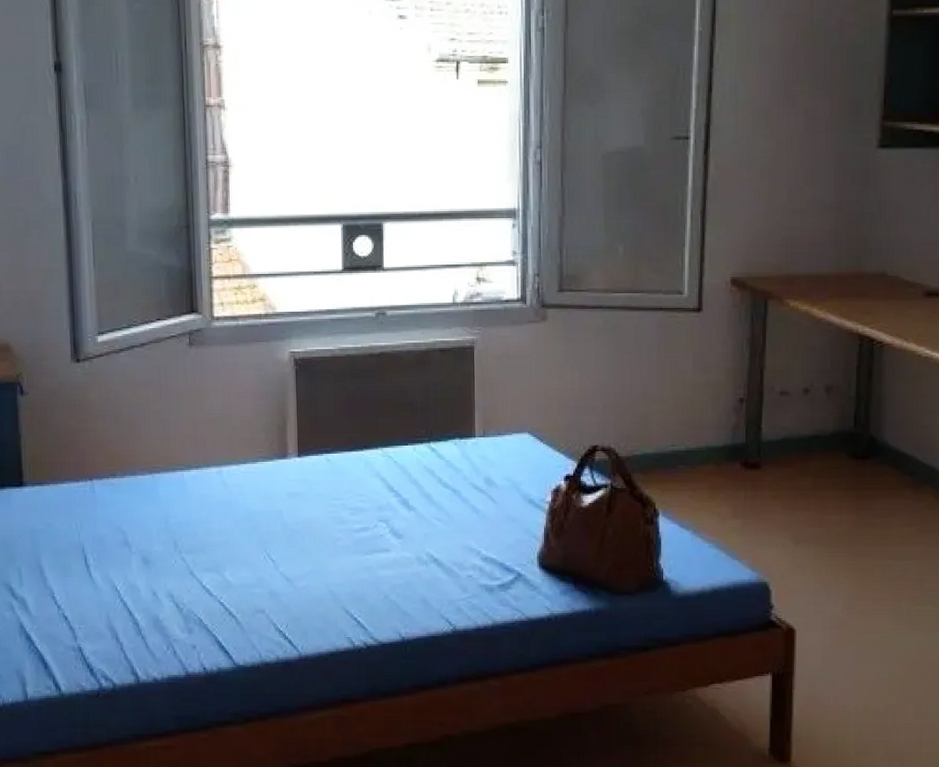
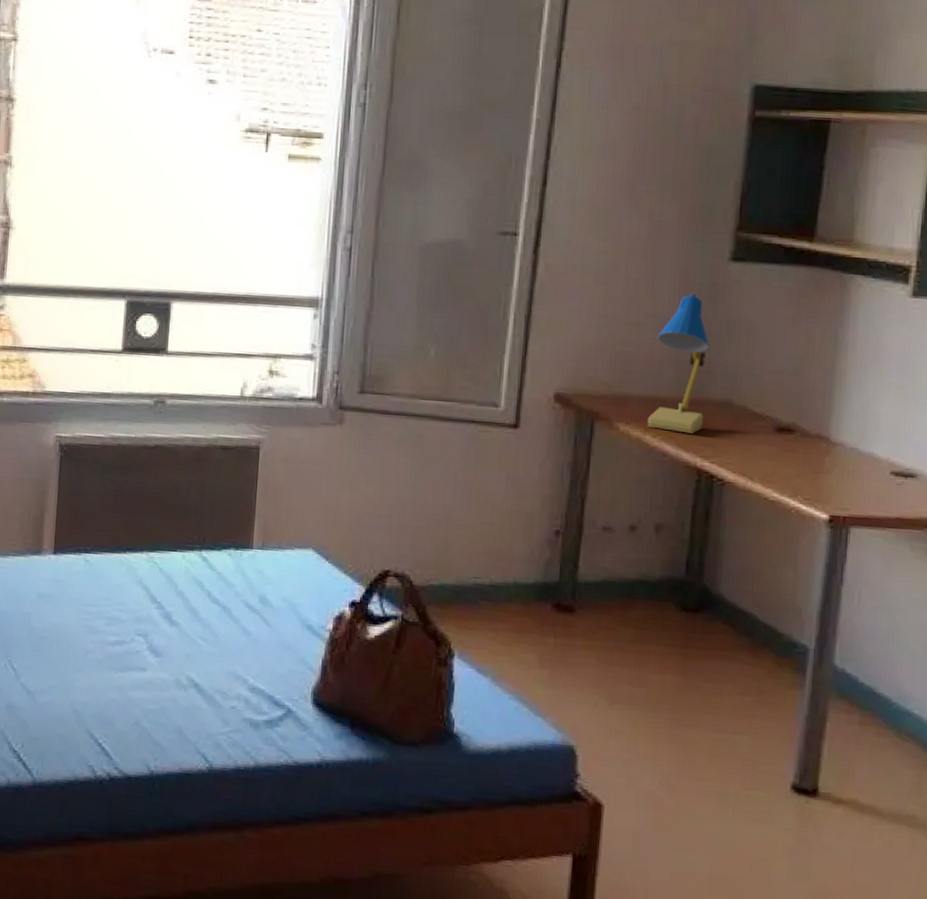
desk lamp: none [814,180,864,304] -> present [647,294,710,434]

